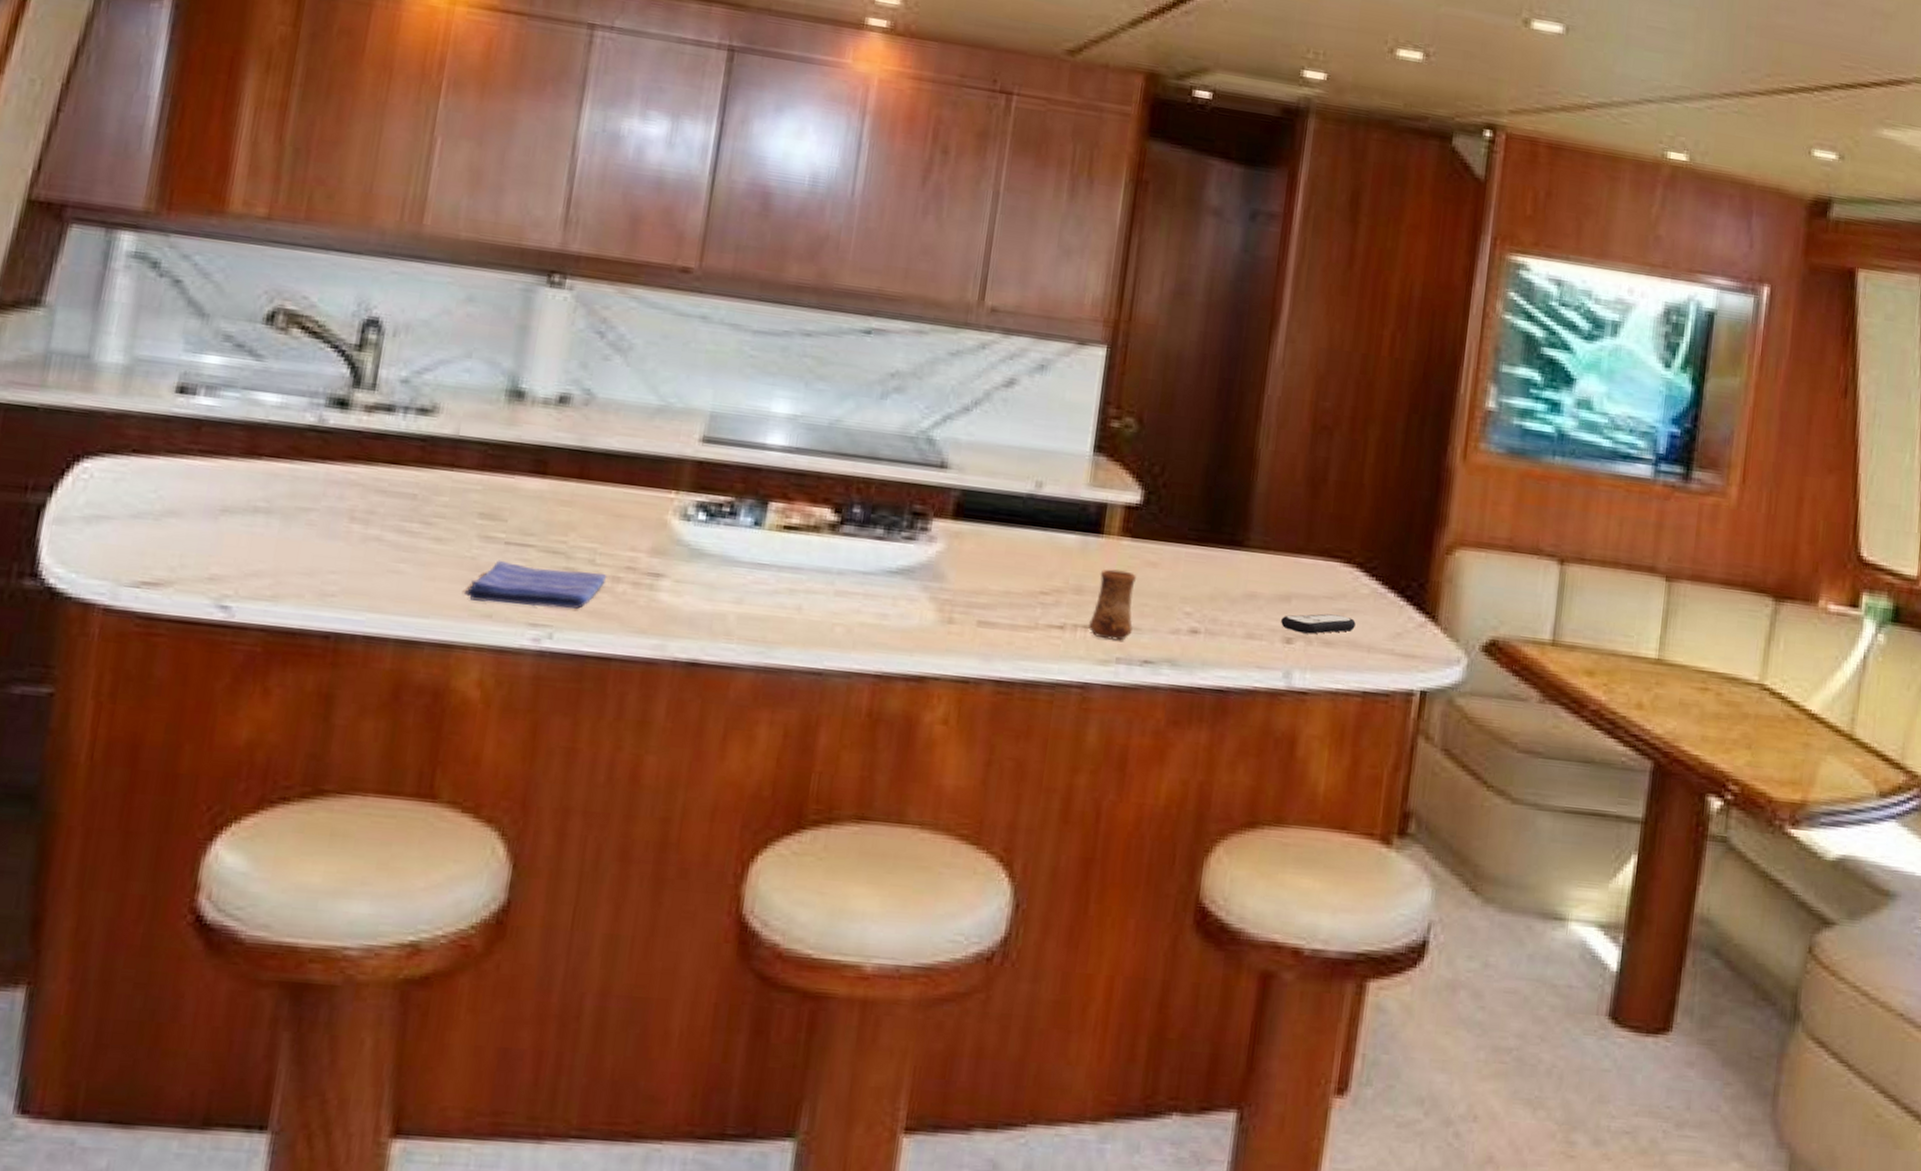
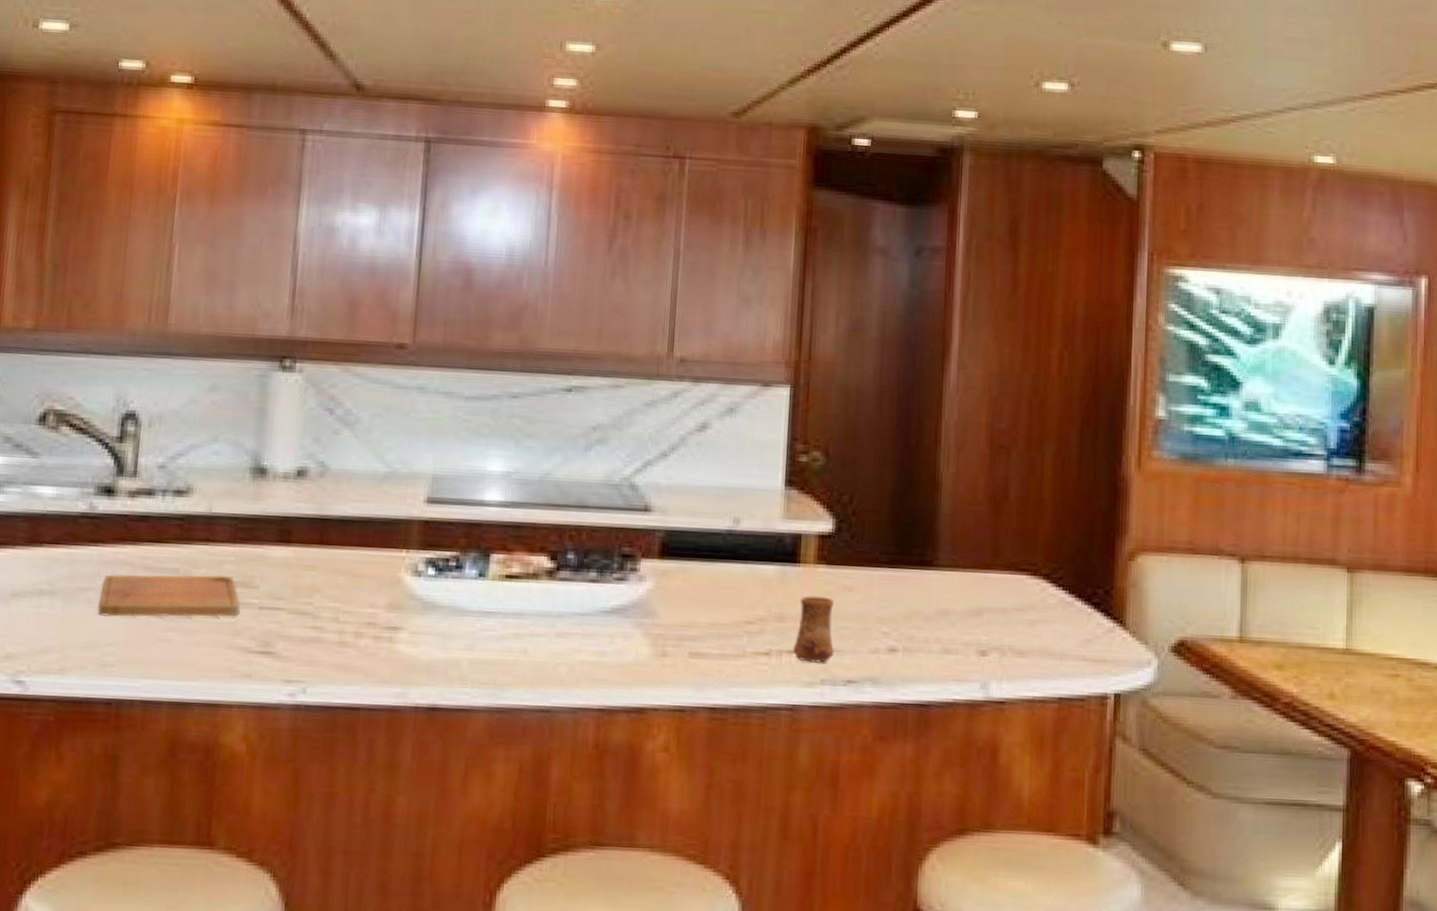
cutting board: none [320,495,485,551] -> present [97,574,240,618]
dish towel: present [465,560,607,609] -> none [226,624,351,665]
remote control: present [1281,613,1356,634] -> none [975,625,1046,646]

